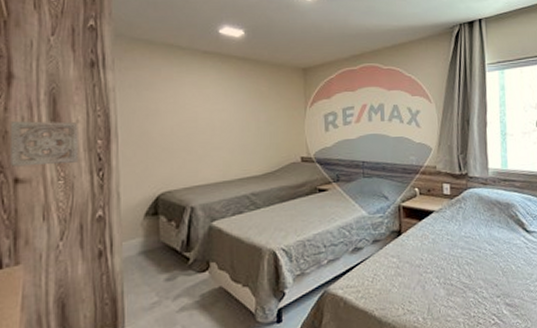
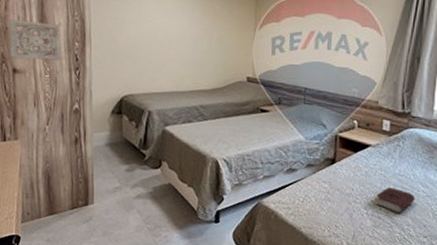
book: none [443,250,484,277] -> present [373,186,416,213]

